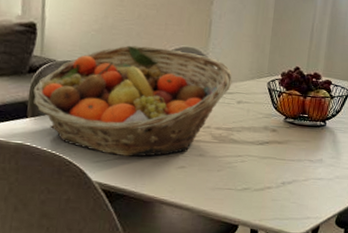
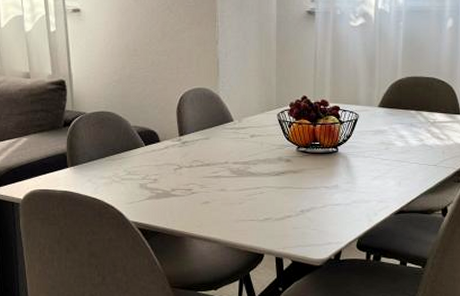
fruit basket: present [32,45,233,157] -> none [69,91,244,196]

